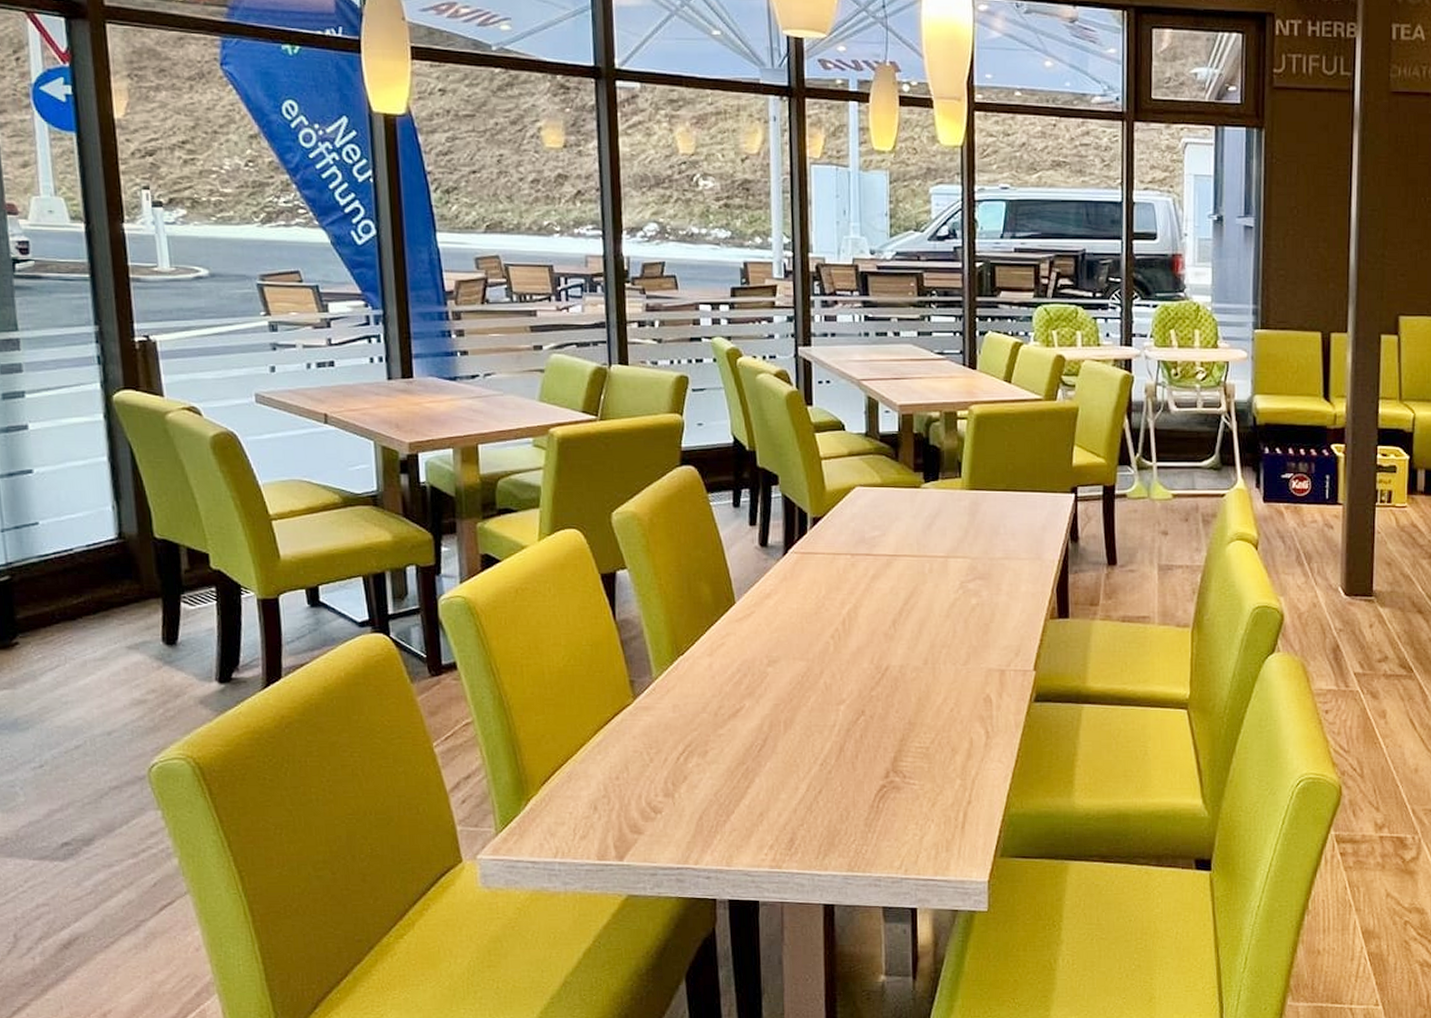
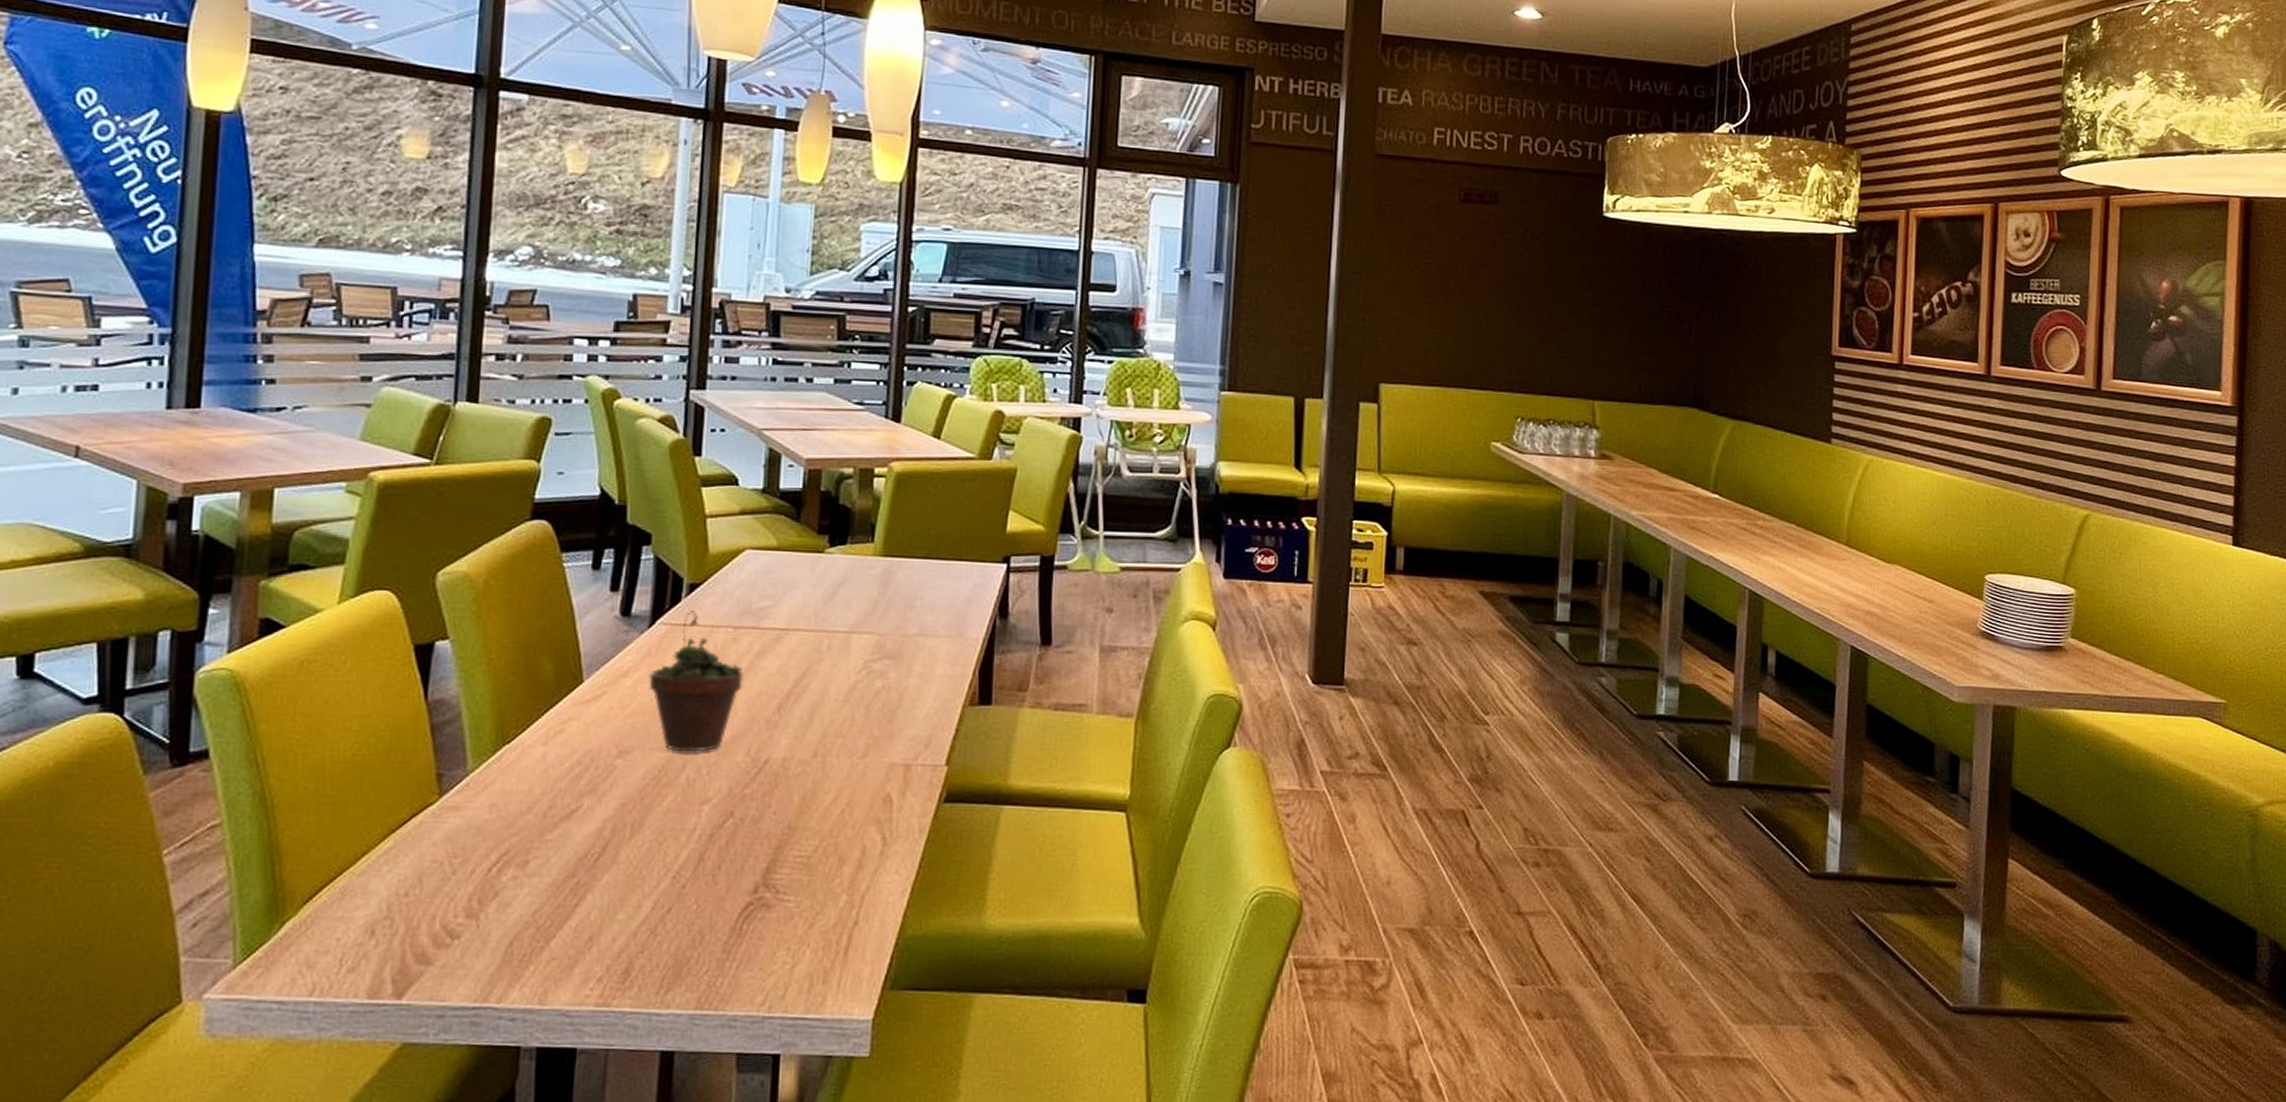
succulent plant: none [787,541,864,661] -> present [648,610,745,752]

